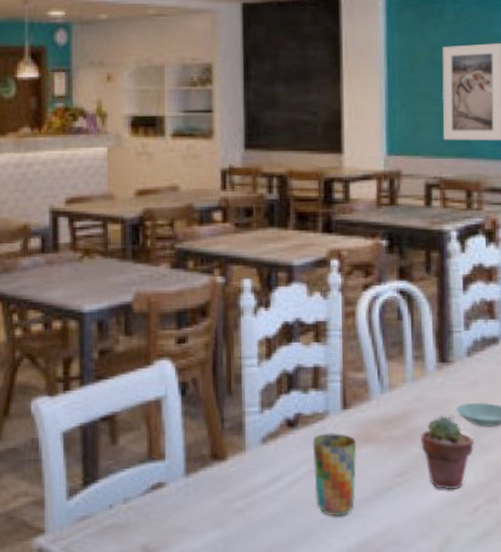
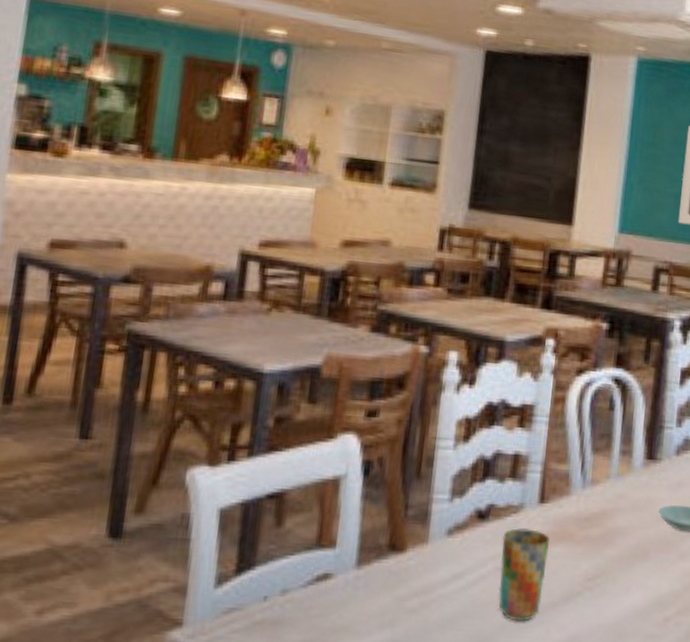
potted succulent: present [420,415,474,489] -> none [617,516,672,597]

